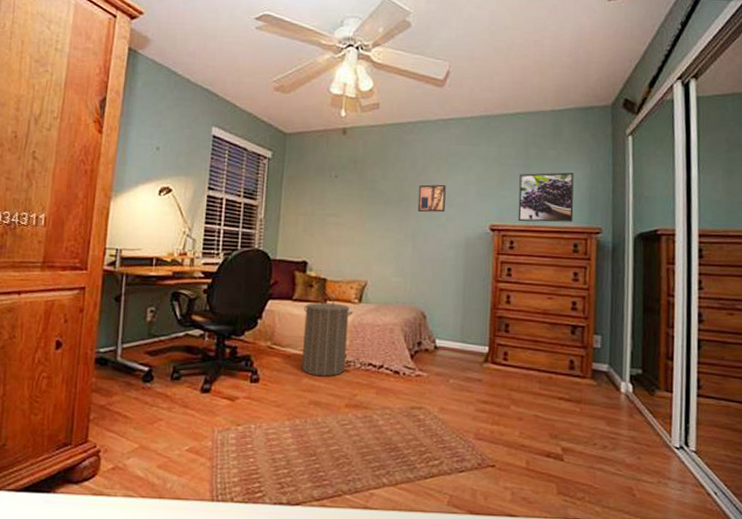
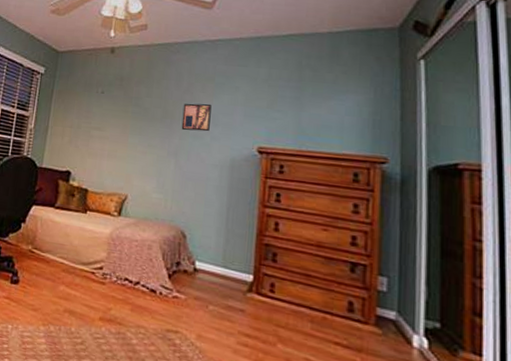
laundry hamper: present [302,295,353,377] -> none [59,205,112,287]
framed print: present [517,172,574,223] -> none [288,96,354,150]

